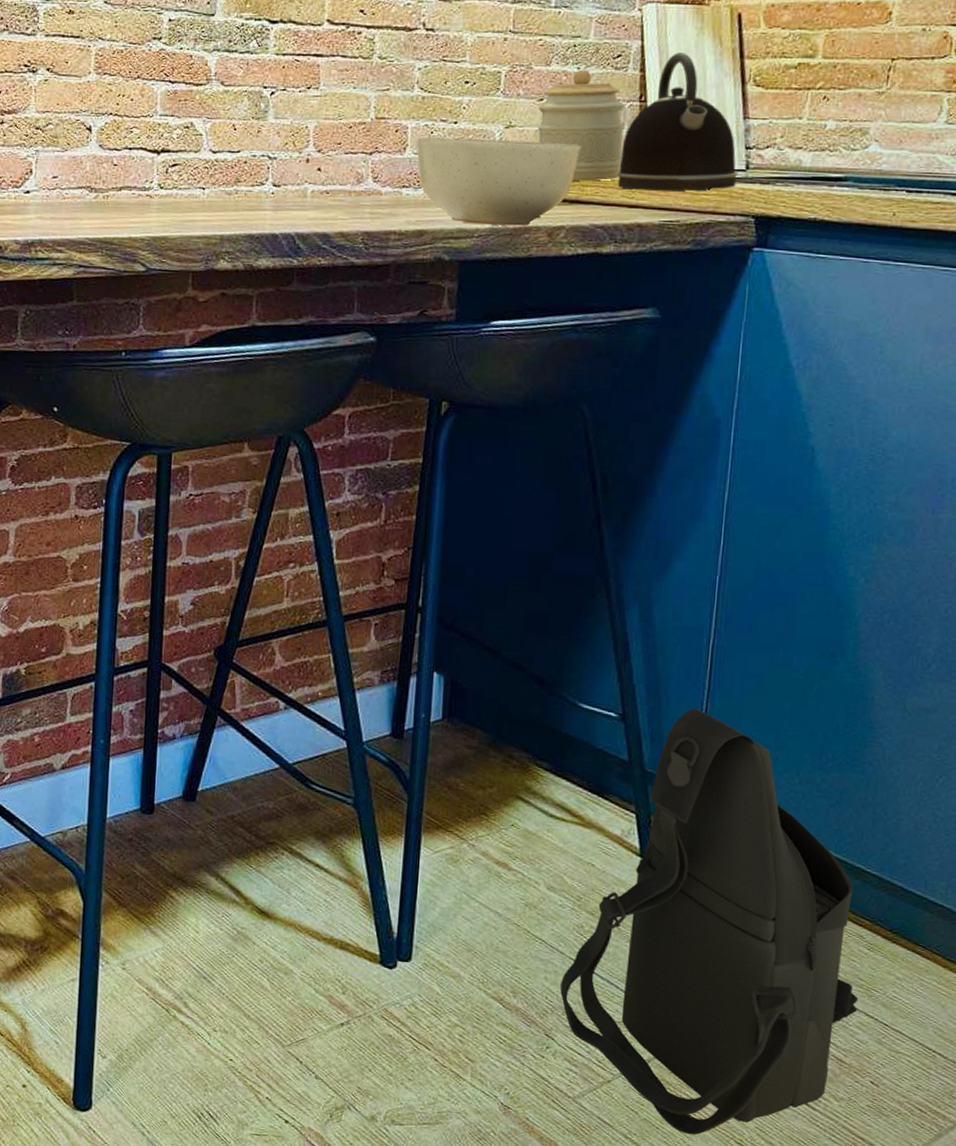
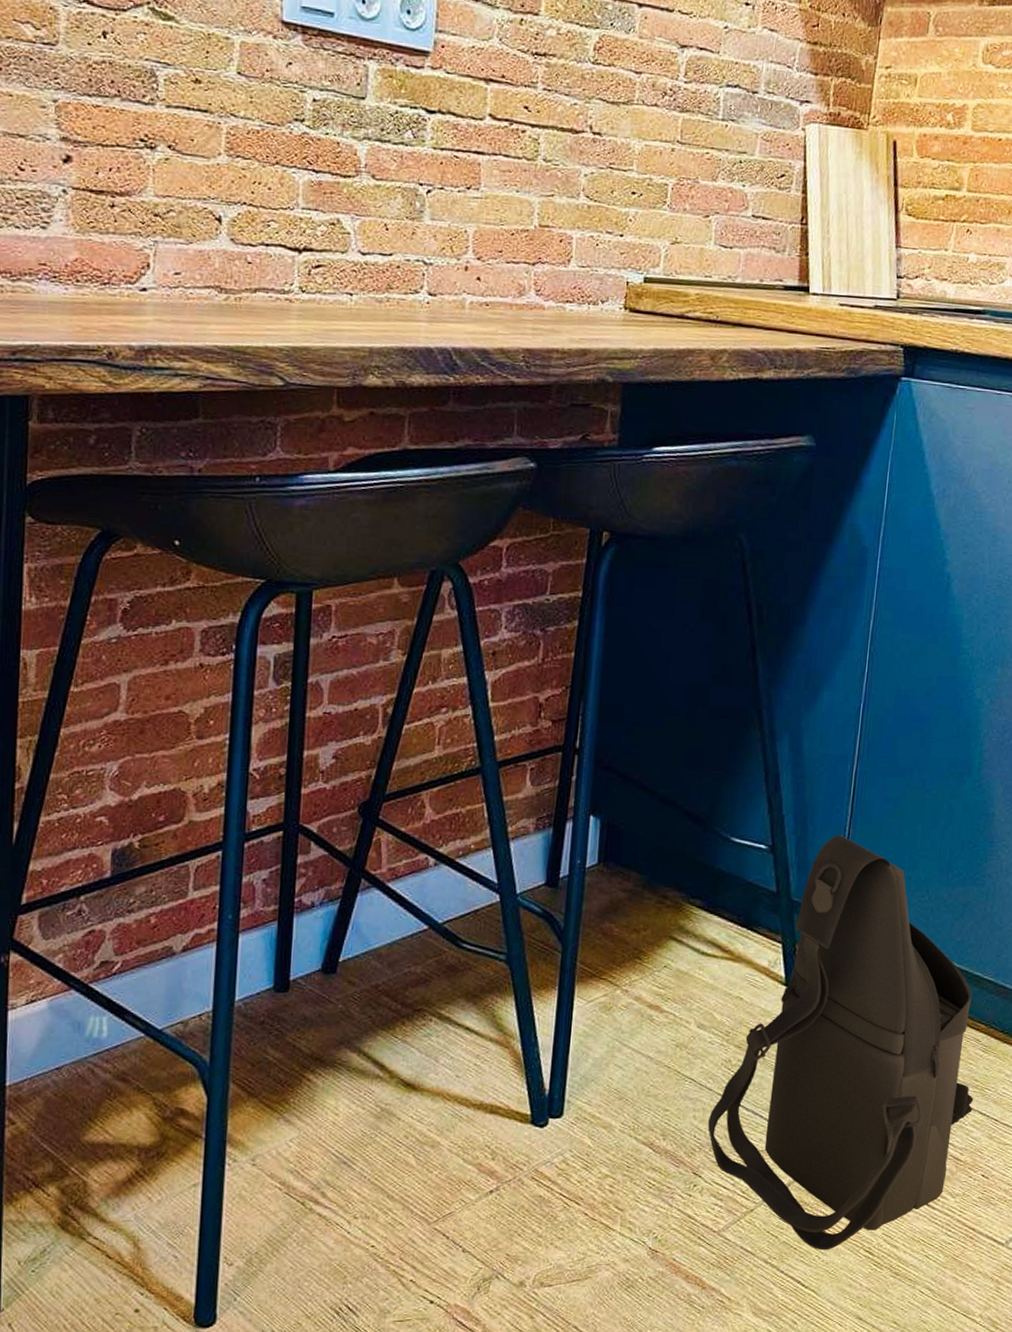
bowl: present [415,137,582,226] -> none [580,249,746,348]
jar: present [537,69,625,181] -> none [703,186,787,304]
kettle: present [617,52,739,191] -> none [778,176,890,318]

